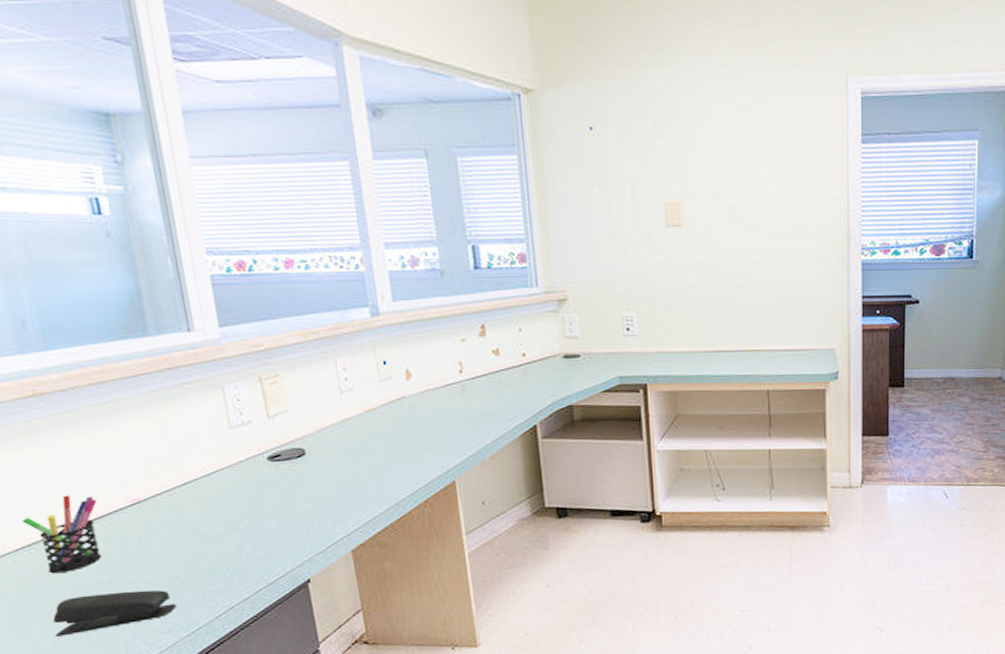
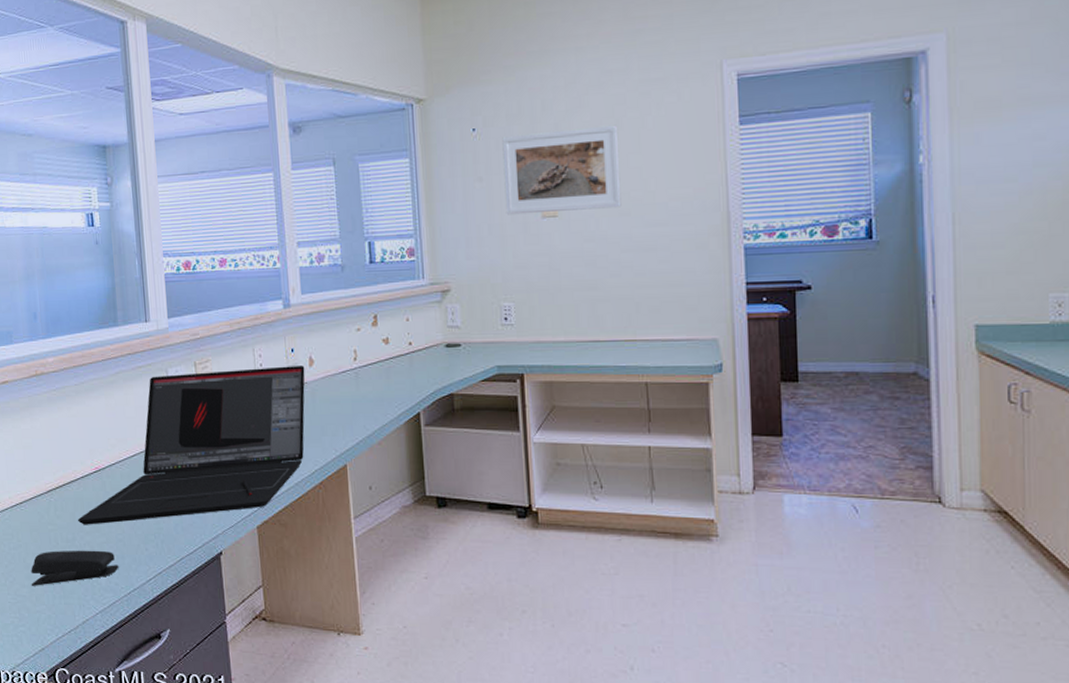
pen holder: present [22,495,102,574] -> none [19,461,70,530]
laptop: none [113,379,405,564] -> present [77,365,305,525]
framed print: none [622,134,747,222] -> present [502,124,622,215]

